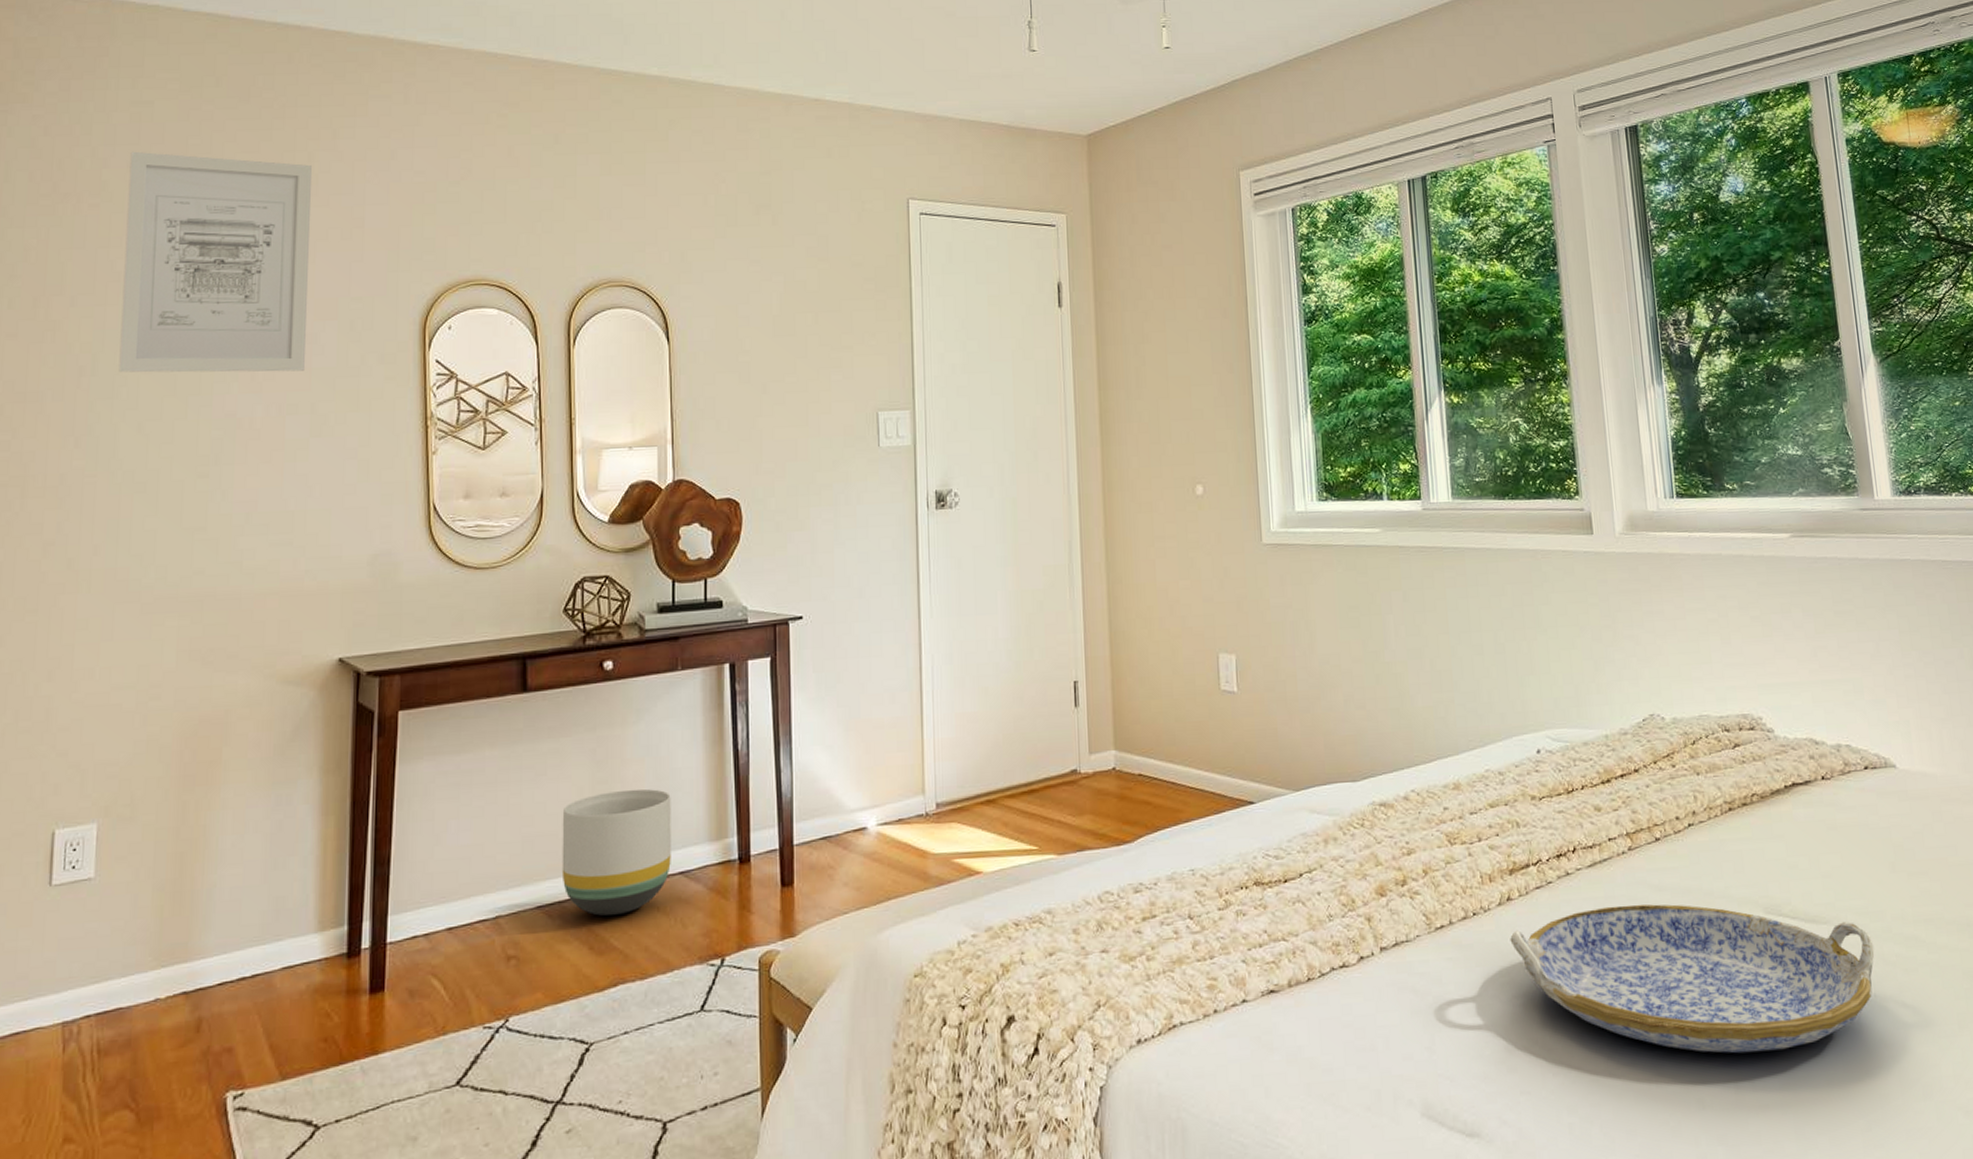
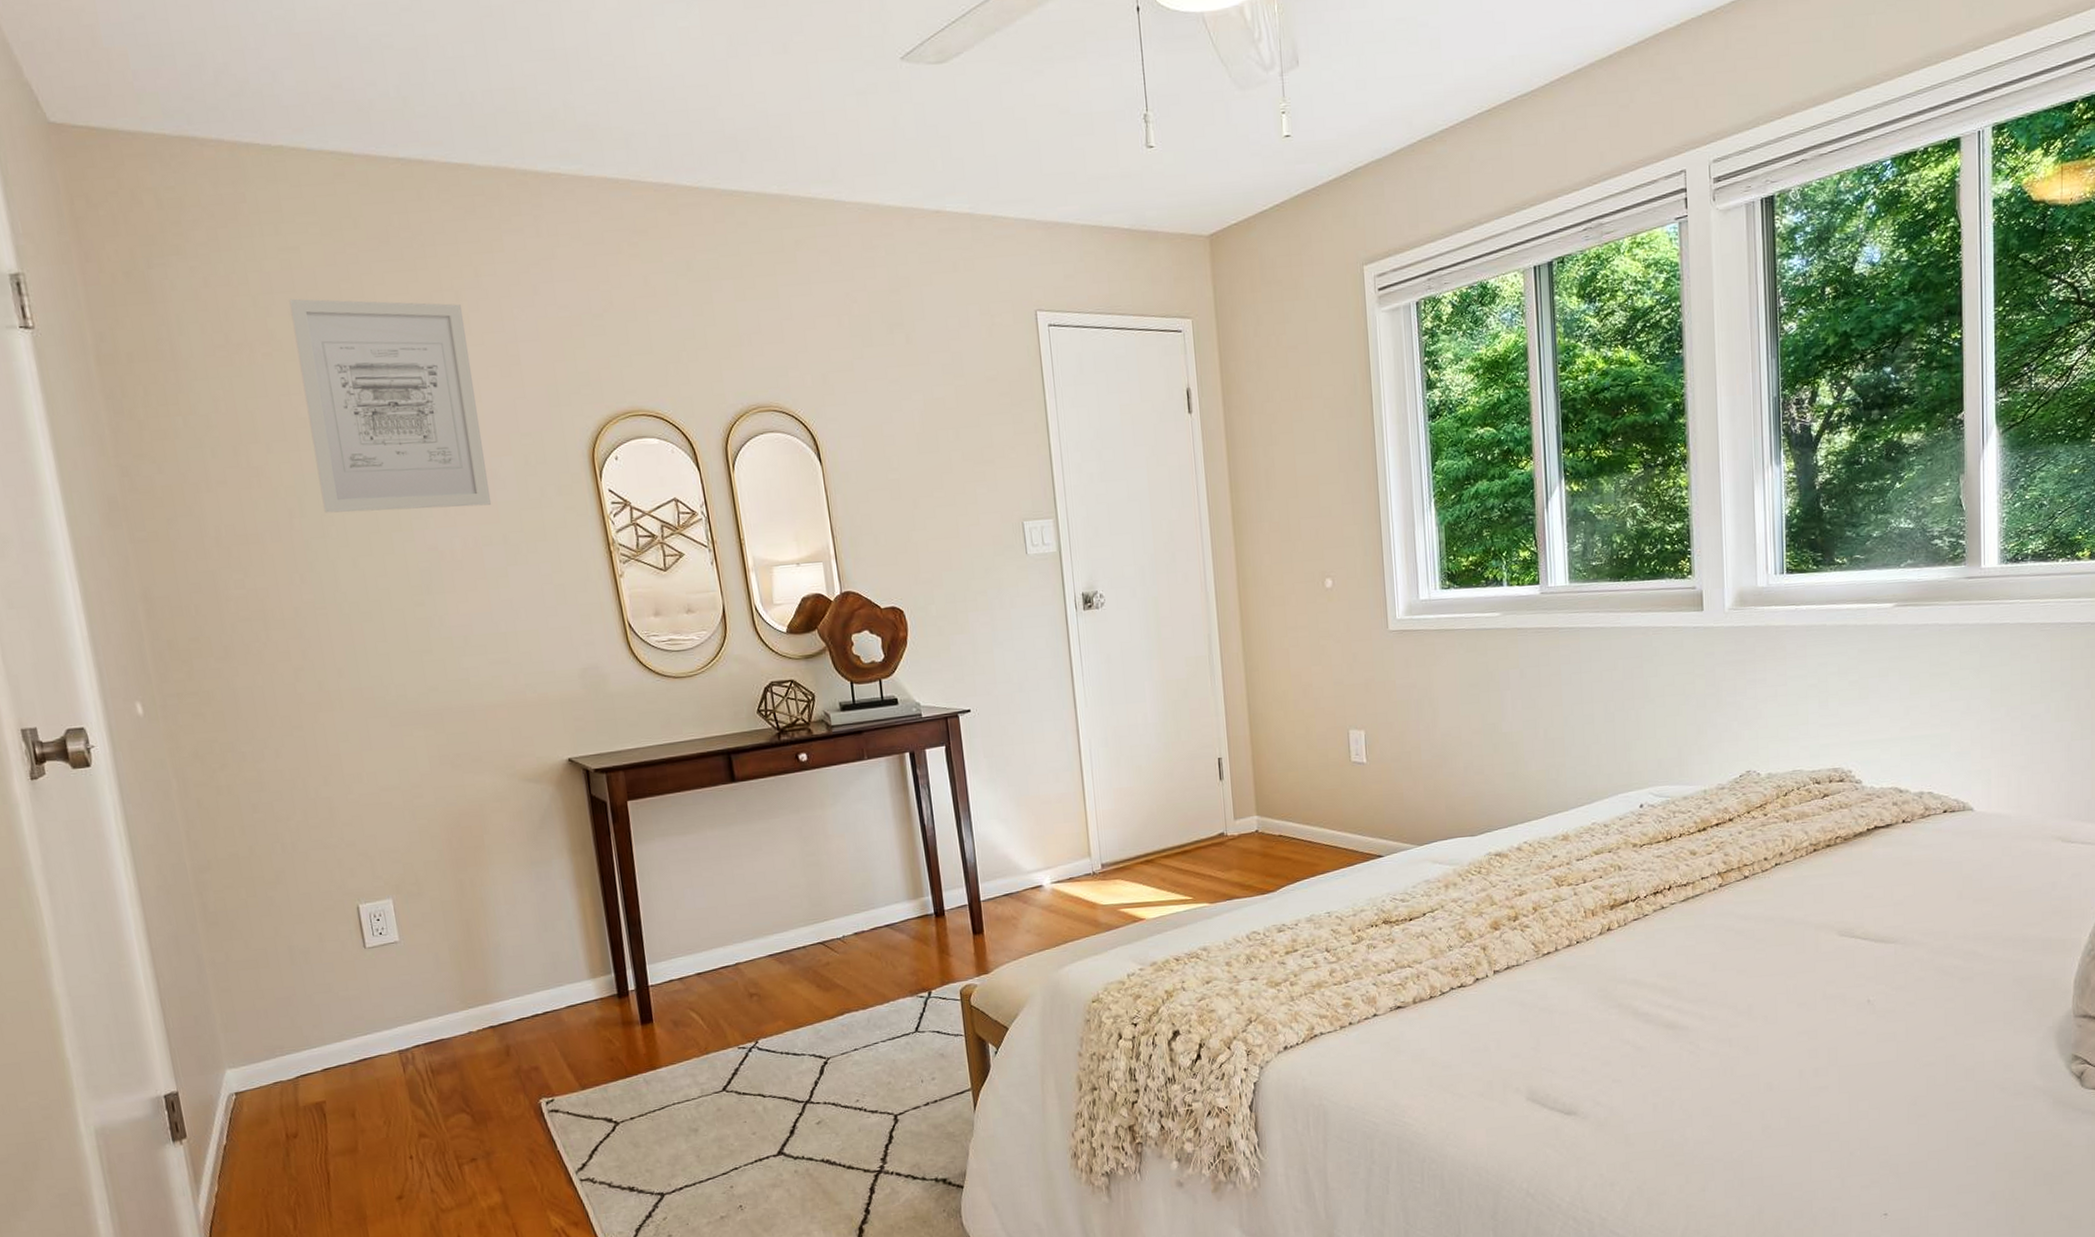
planter: present [561,788,671,916] -> none [779,859,878,961]
serving tray: present [1510,904,1875,1054] -> none [1608,930,1935,1048]

